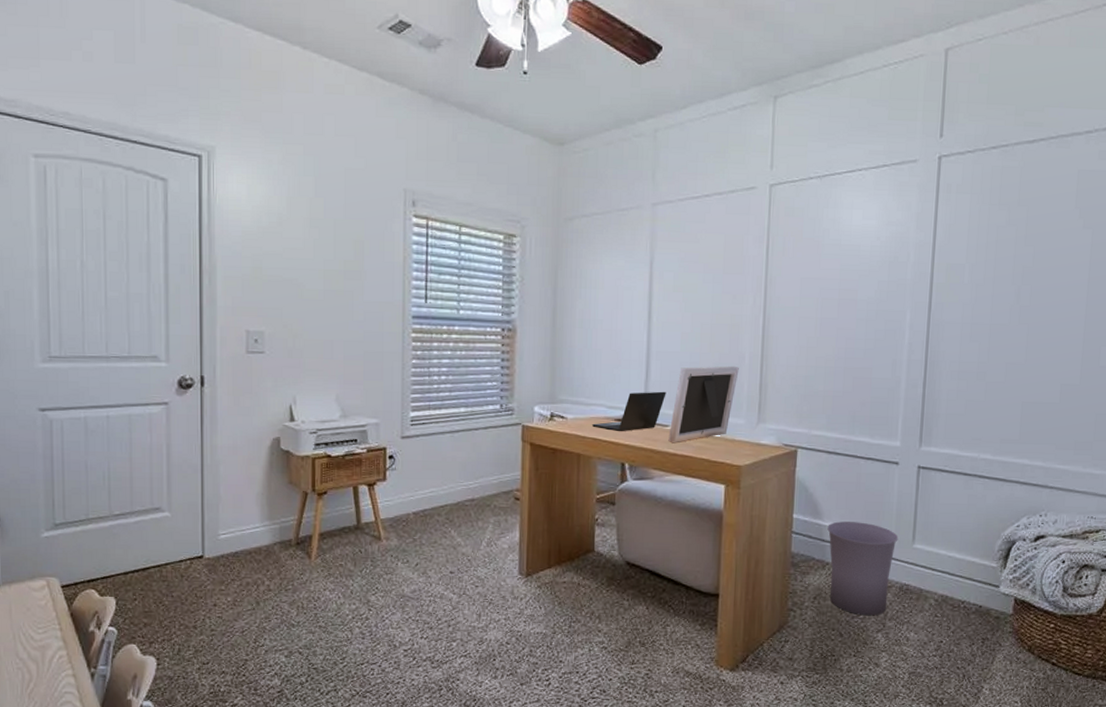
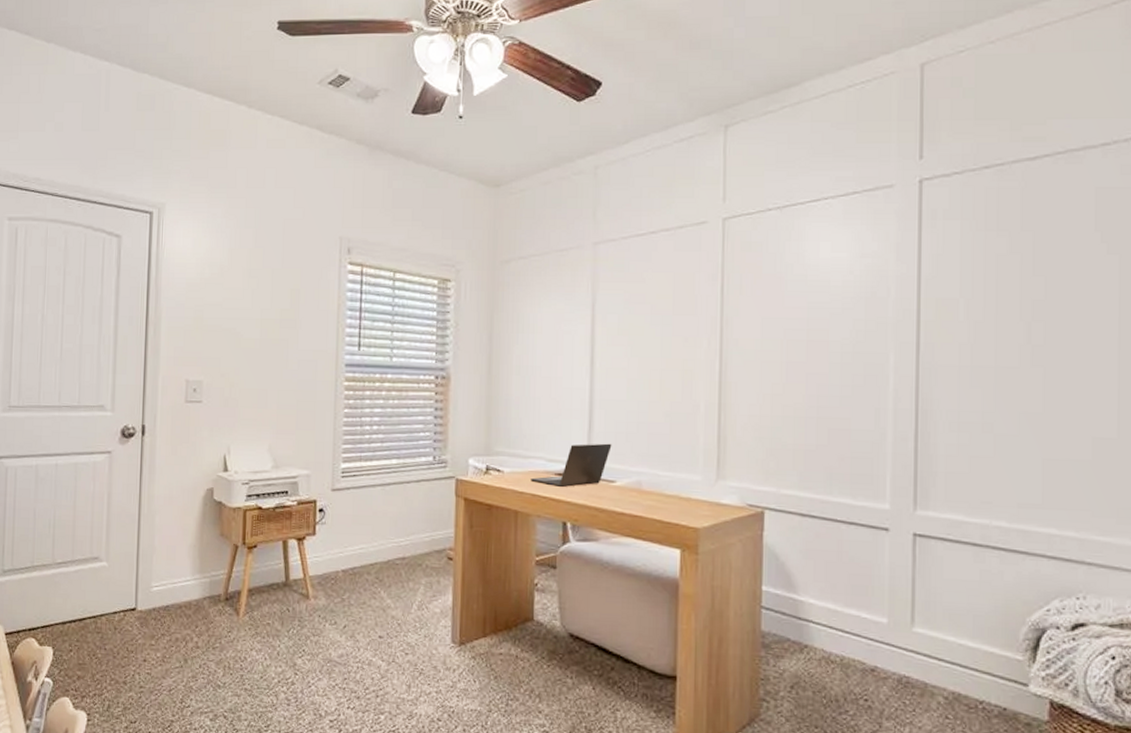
picture frame: present [668,365,739,444] -> none [615,415,693,501]
waste bin: present [827,521,898,616] -> none [804,596,893,713]

